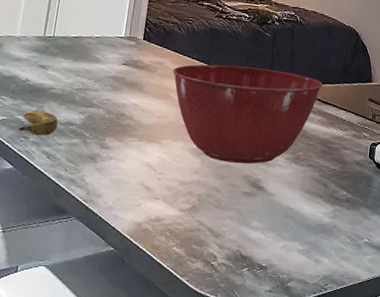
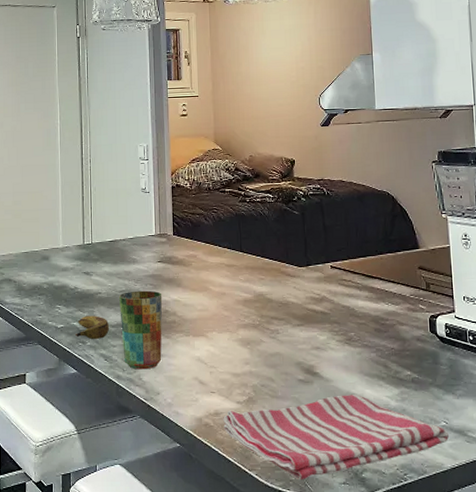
cup: none [68,90,122,171] -> present [119,290,163,370]
dish towel: none [162,209,369,288] -> present [223,395,449,481]
mixing bowl: present [172,64,324,164] -> none [206,248,365,351]

